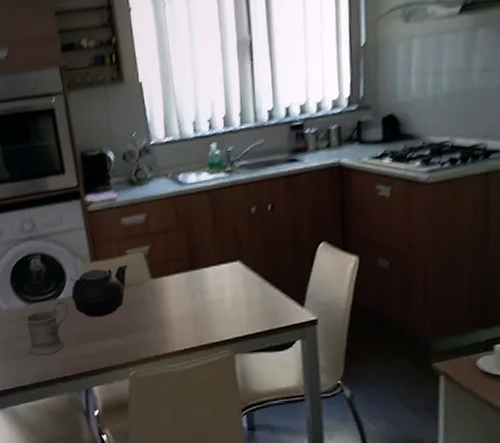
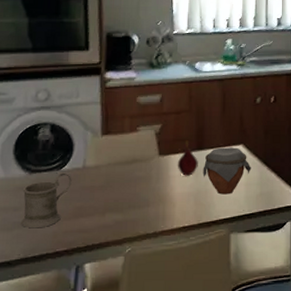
teapot: present [70,264,127,317] -> none [76,141,137,190]
fruit: none [171,260,193,298] -> present [177,140,198,176]
jar: none [198,264,252,315] -> present [203,147,252,195]

